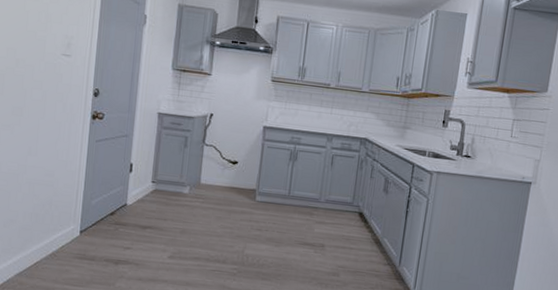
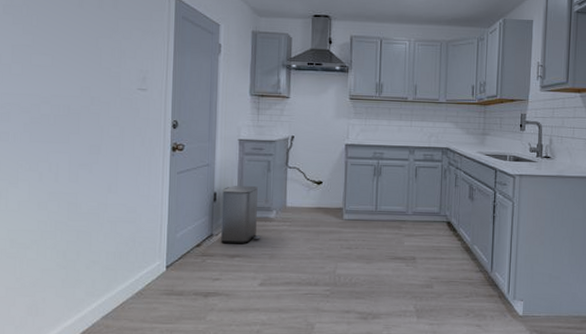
pedal bin: none [134,158,174,217] -> present [221,185,261,245]

